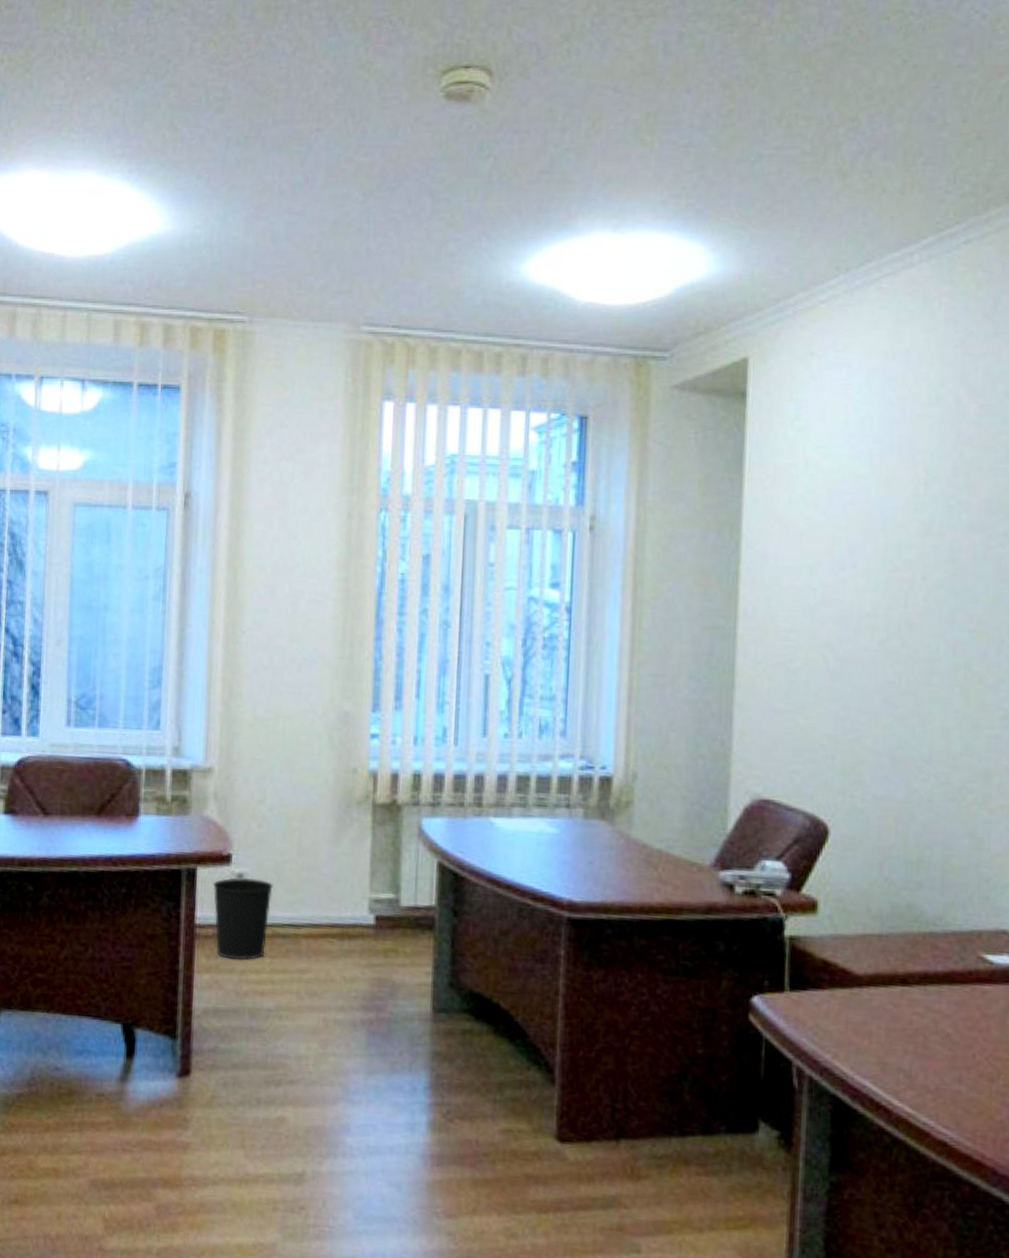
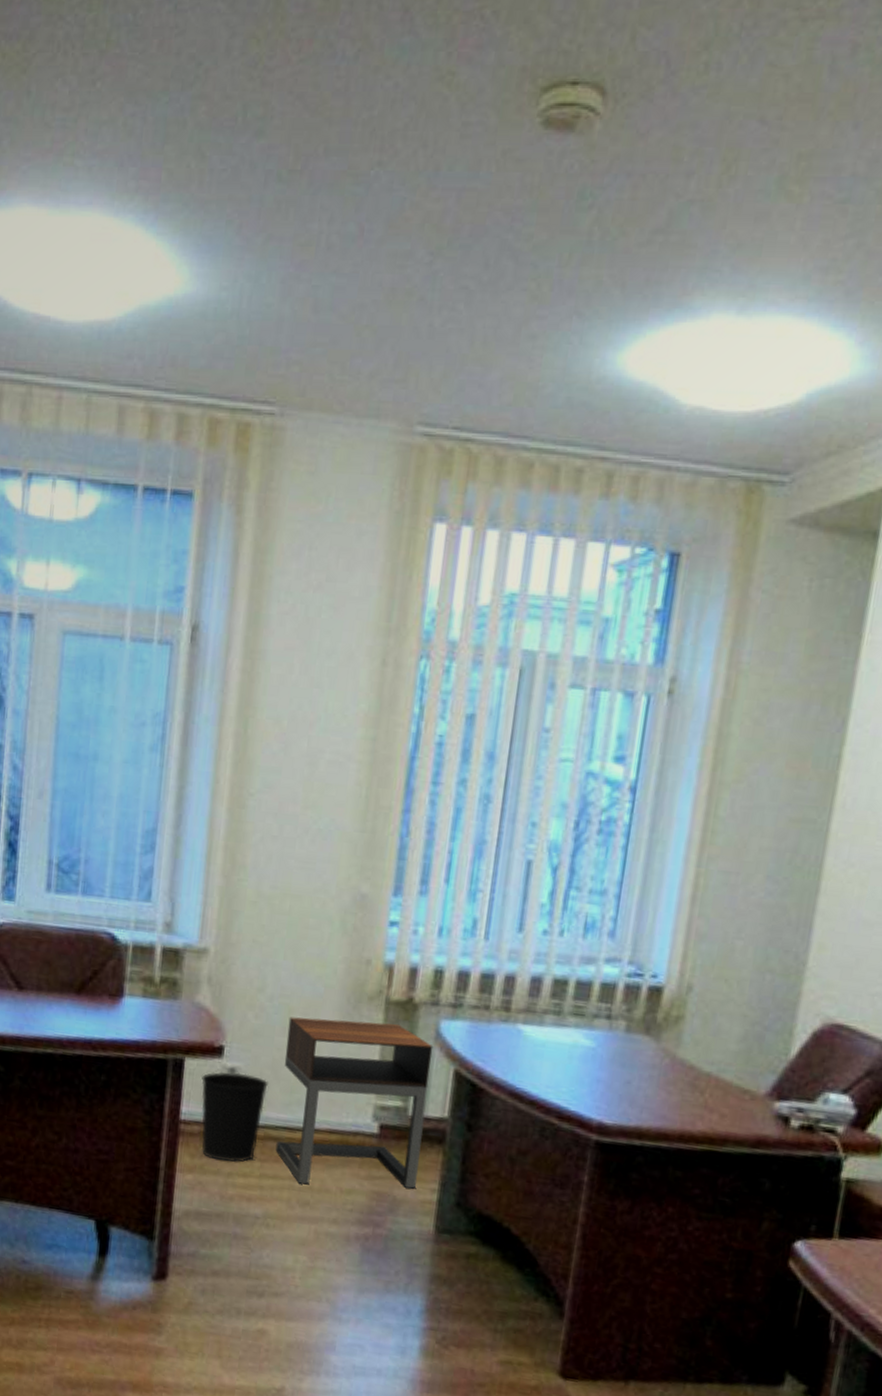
nightstand: none [283,823,418,976] -> present [275,1017,434,1189]

